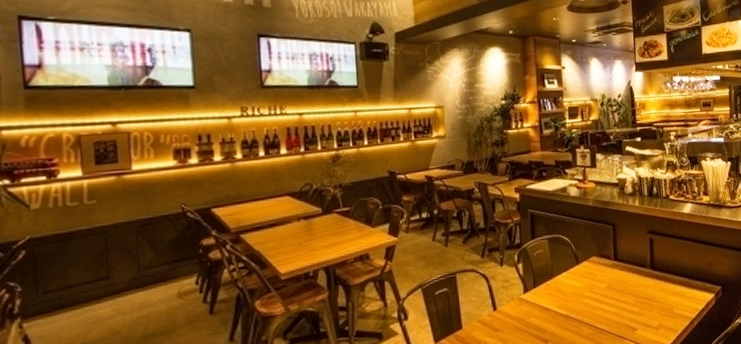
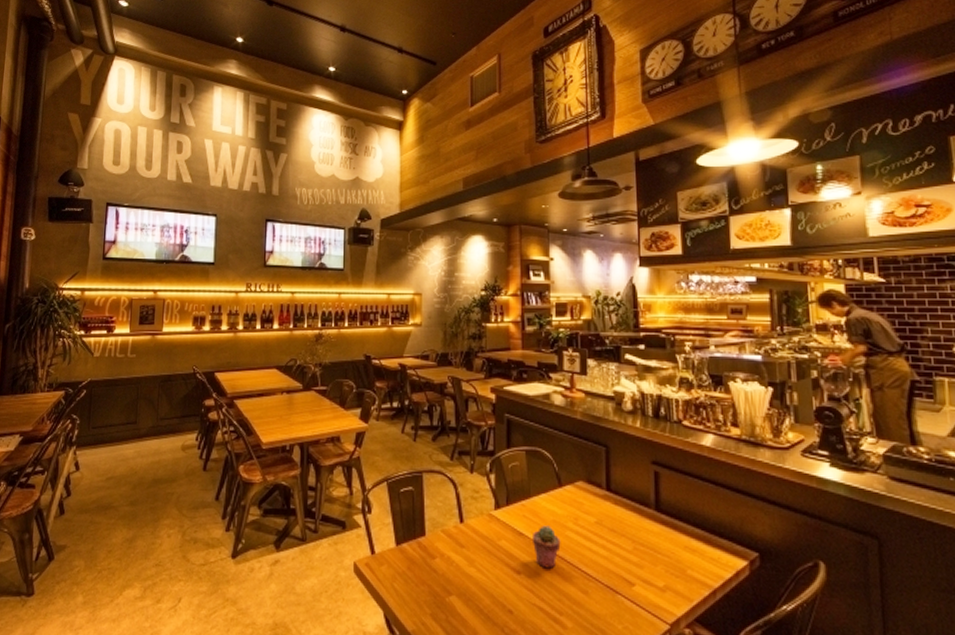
potted succulent: none [556,297,580,333] -> present [531,525,561,569]

